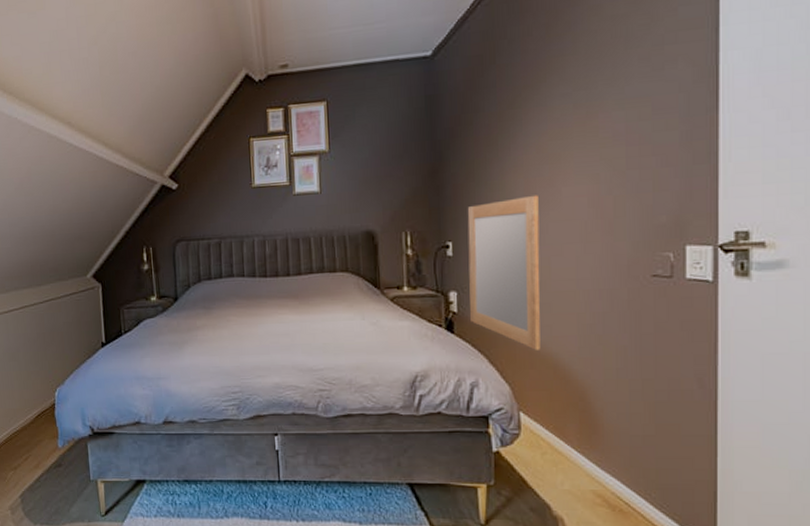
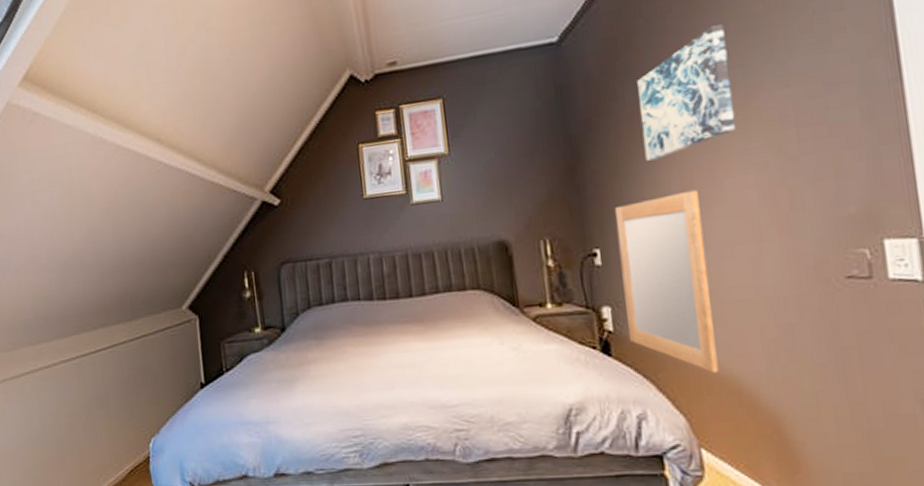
wall art: none [496,50,576,168] -> present [637,24,736,161]

